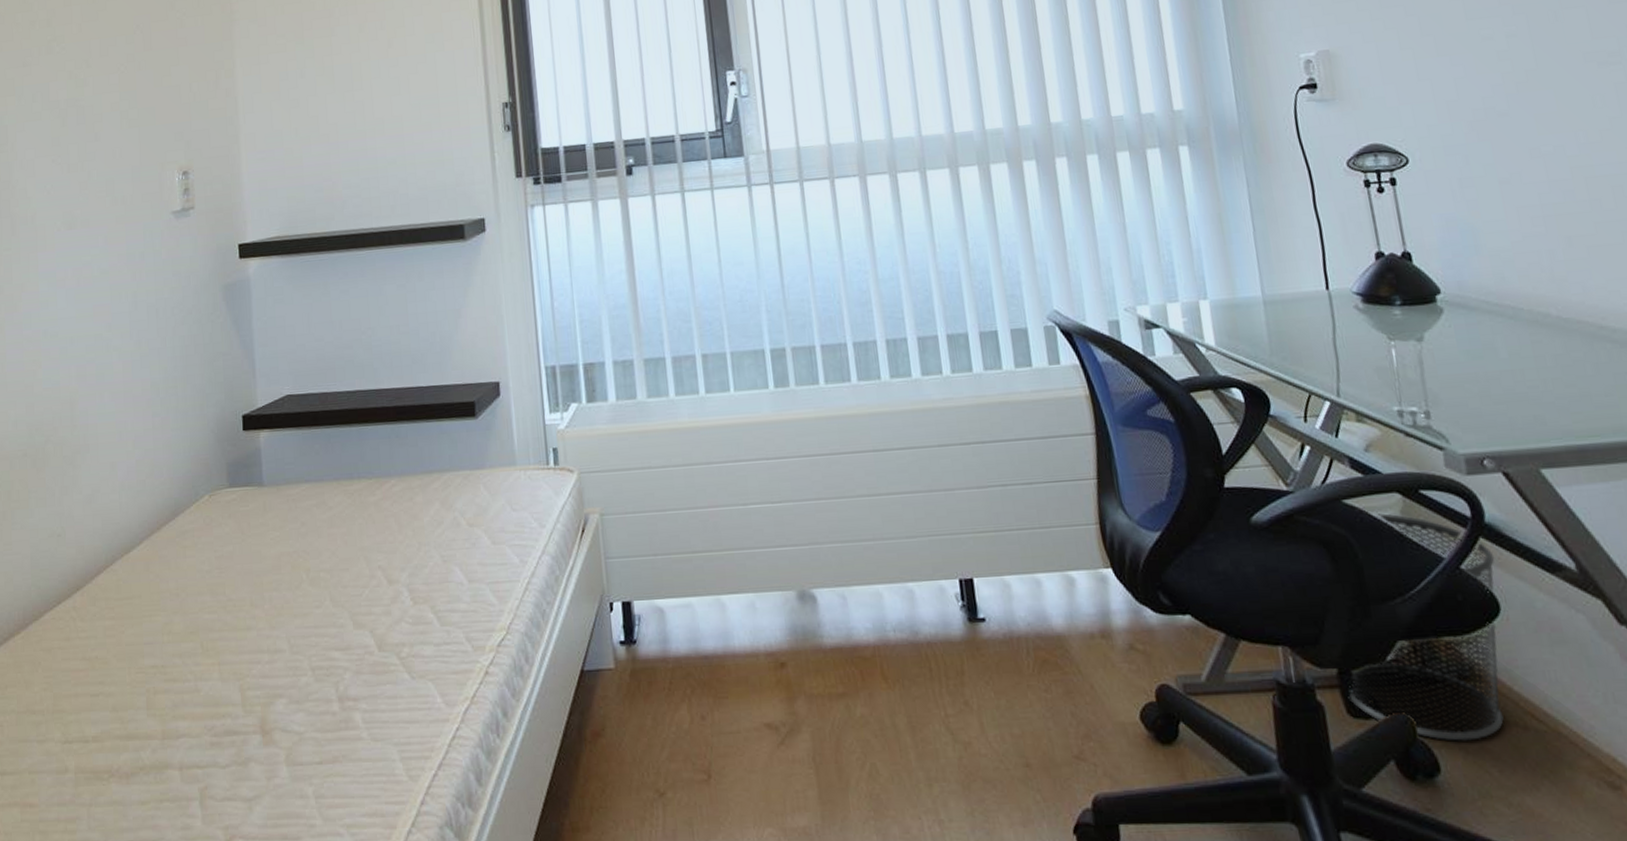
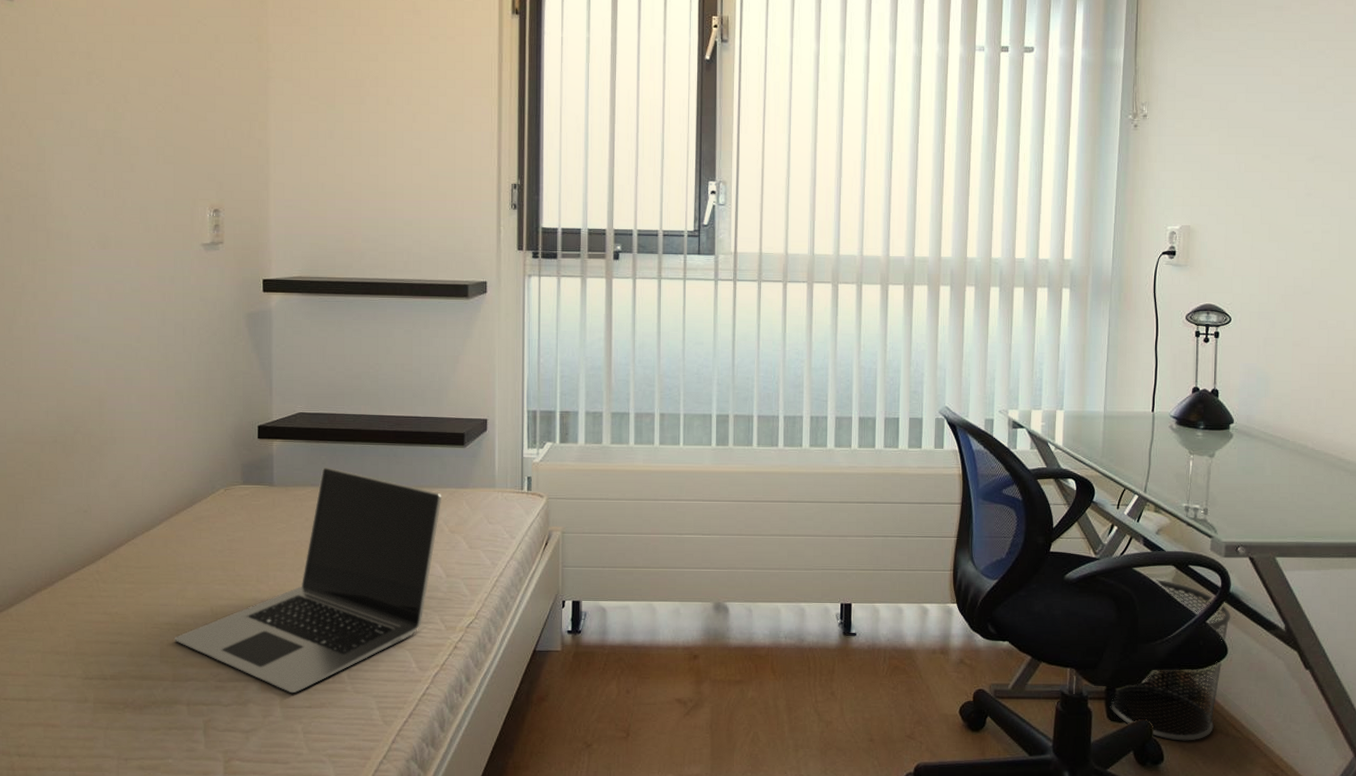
laptop: none [162,457,456,745] -> present [175,467,442,693]

